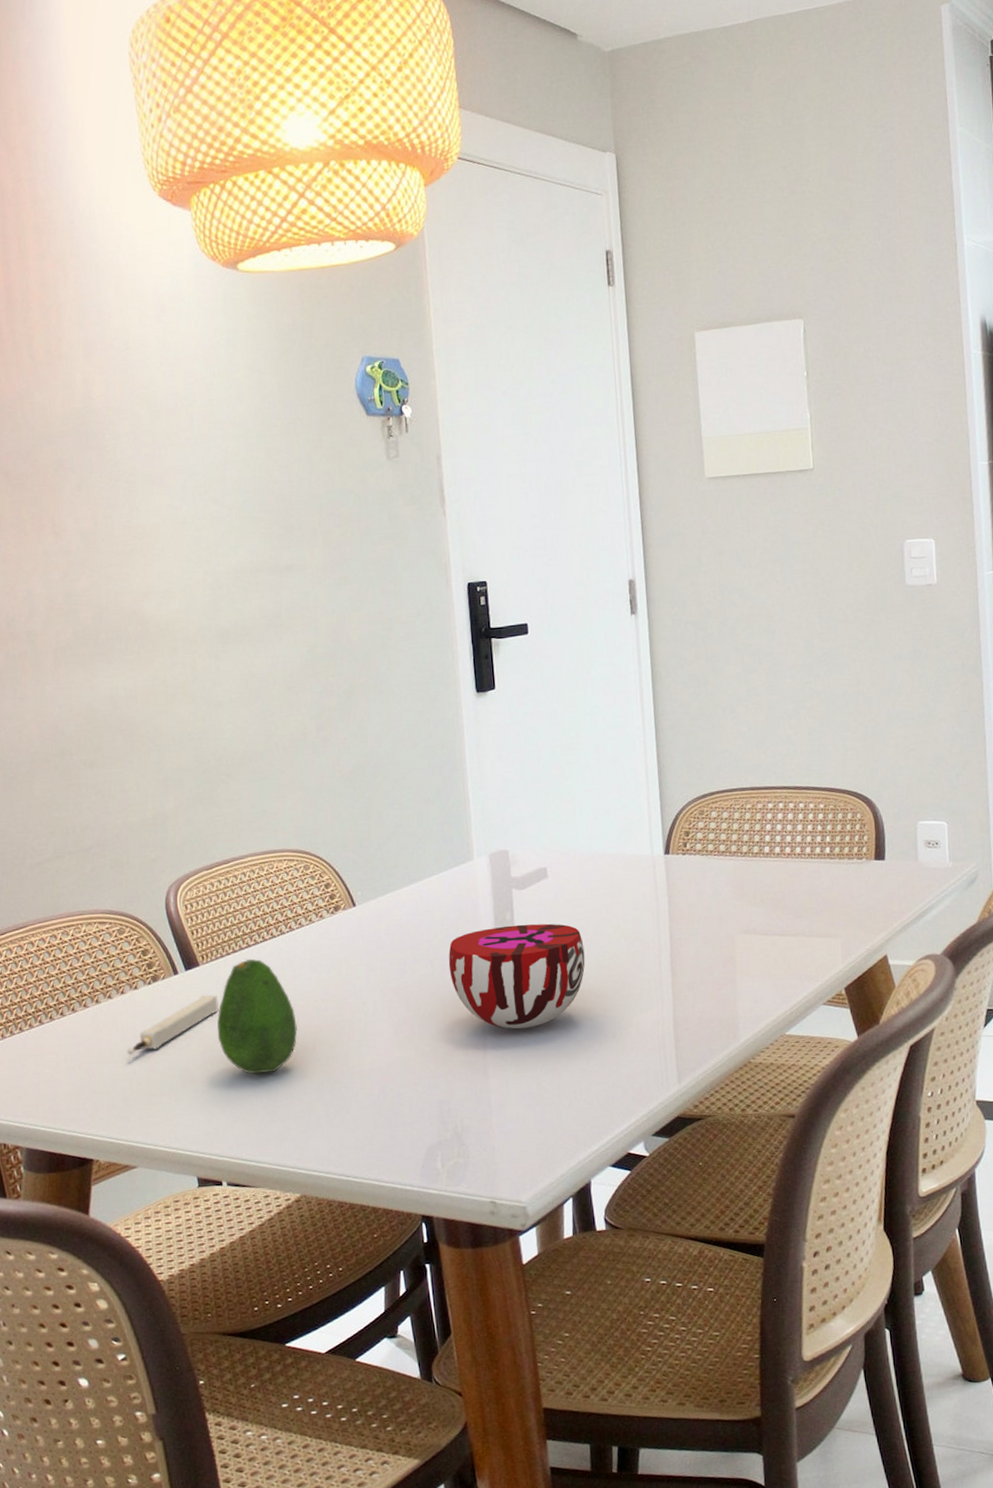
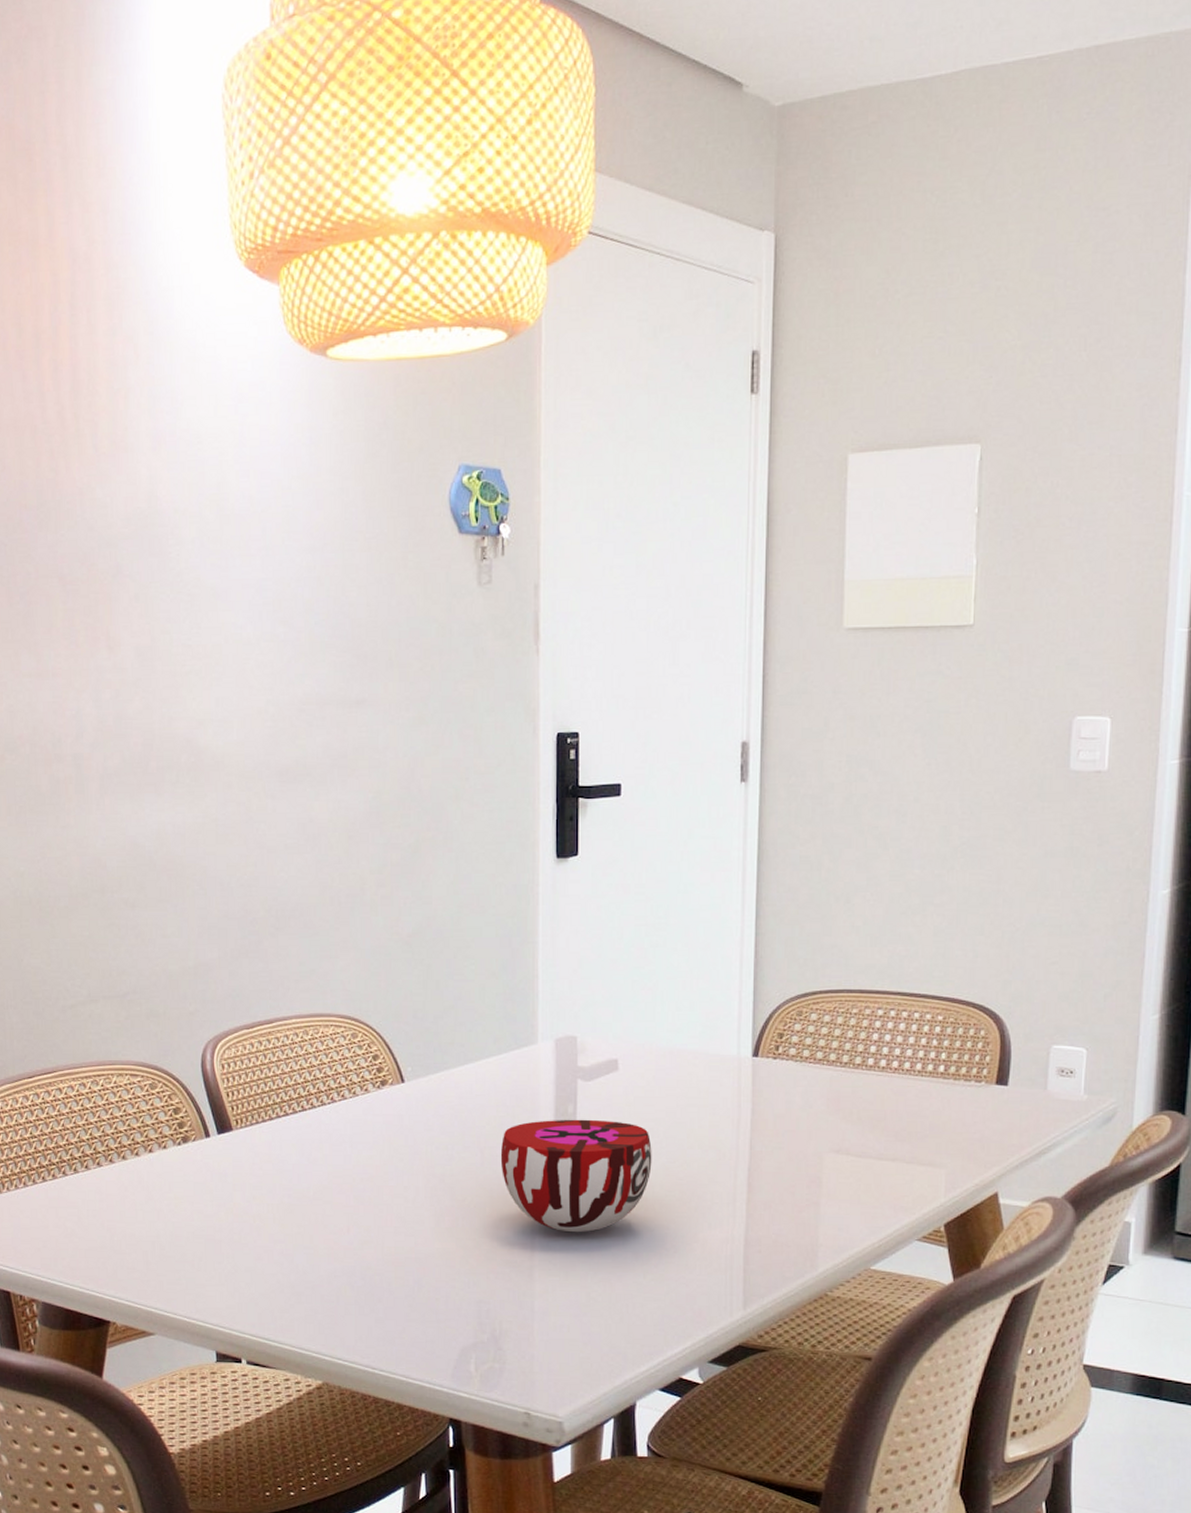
candle: present [127,994,219,1056] -> none [151,1161,250,1218]
fruit: present [217,958,298,1075] -> none [247,1128,332,1252]

